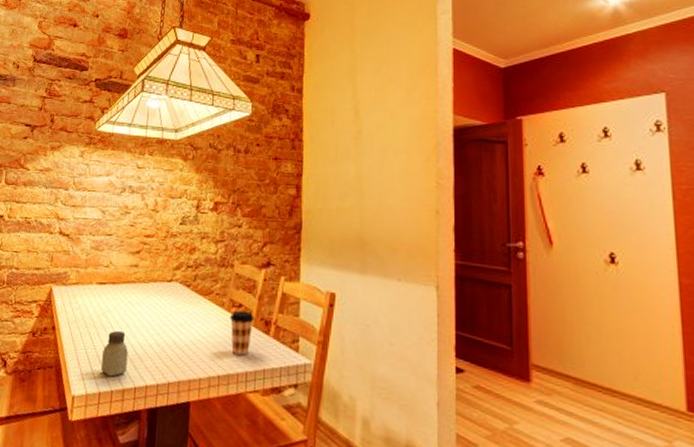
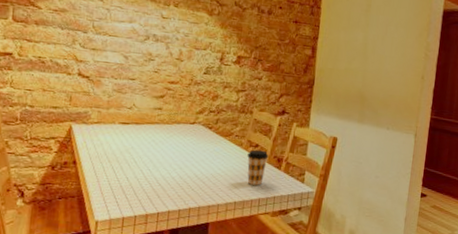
saltshaker: present [101,330,128,377] -> none [125,165,152,204]

